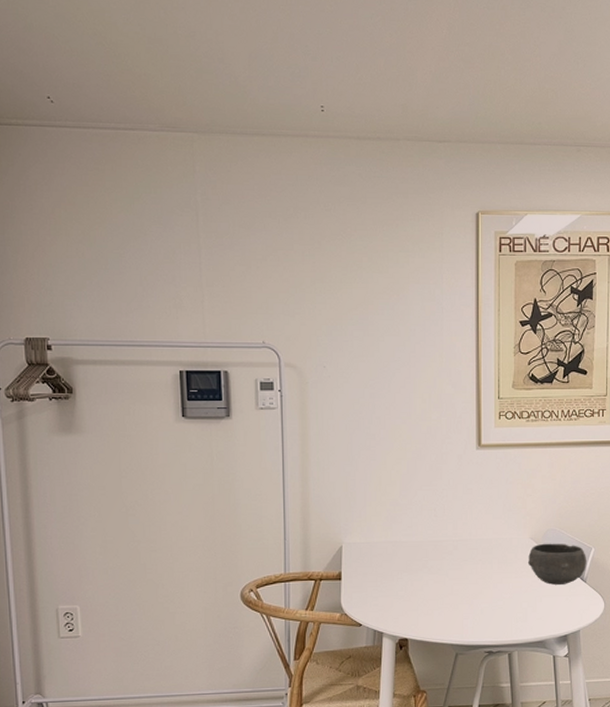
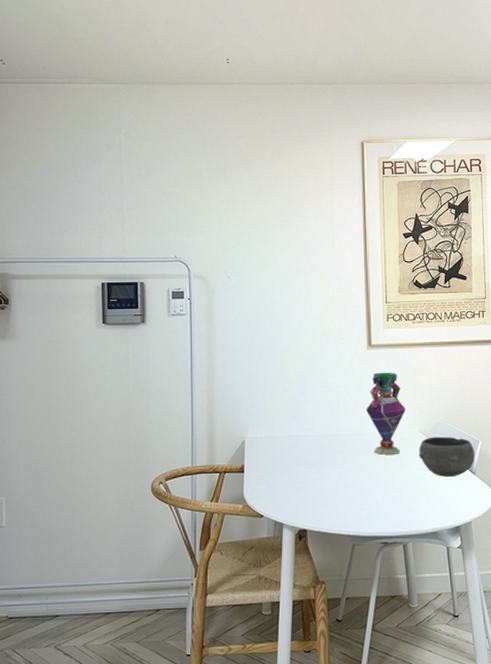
vase: none [474,474,516,562] -> present [366,372,406,455]

